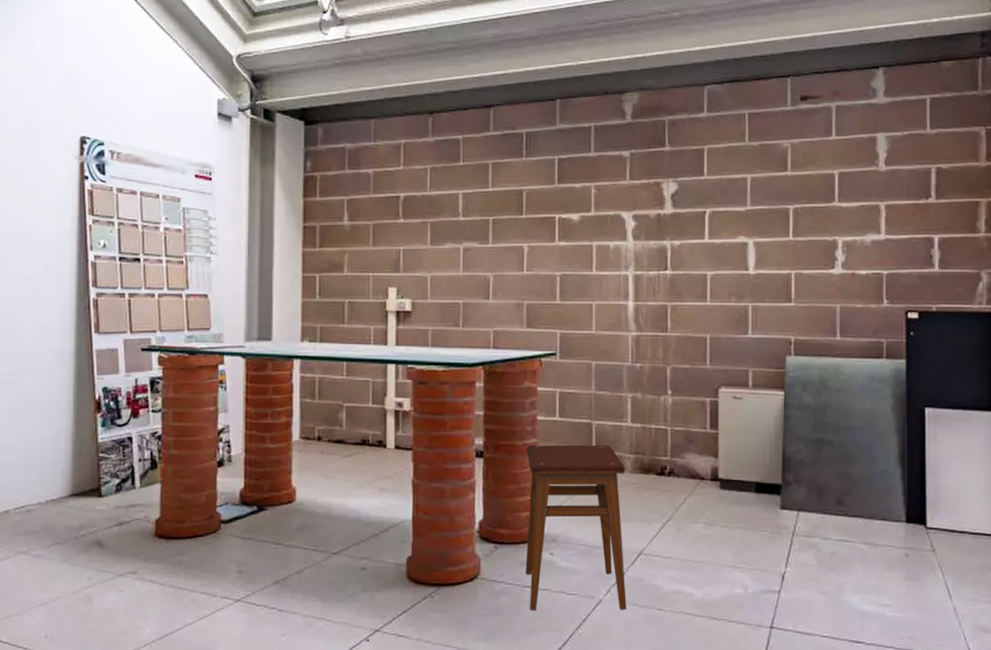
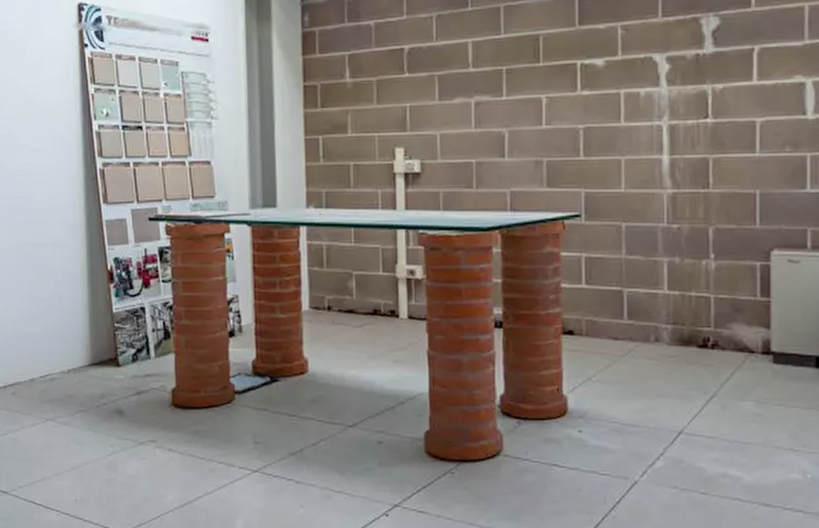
stool: present [525,444,626,610] -> none [549,314,665,493]

